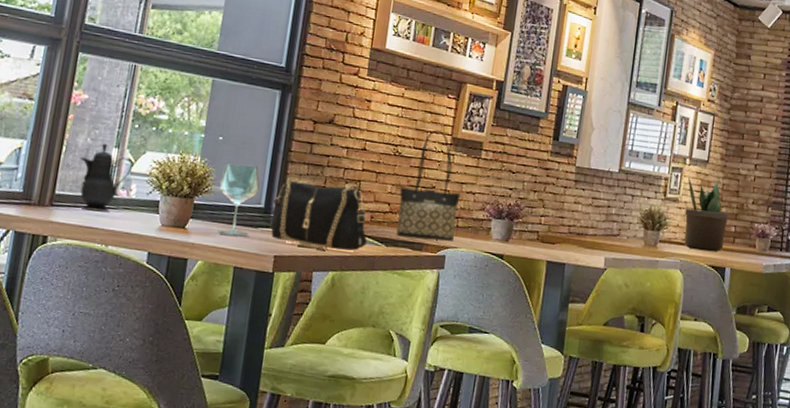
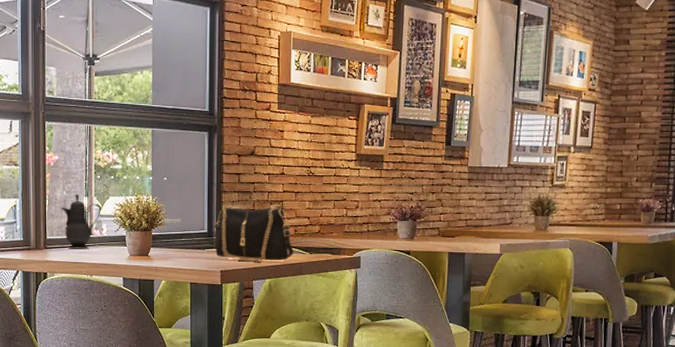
wine glass: present [217,163,260,237] -> none [169,198,202,258]
tote bag: present [396,130,461,242] -> none [316,149,368,245]
planter: present [684,176,730,251] -> none [572,163,615,228]

